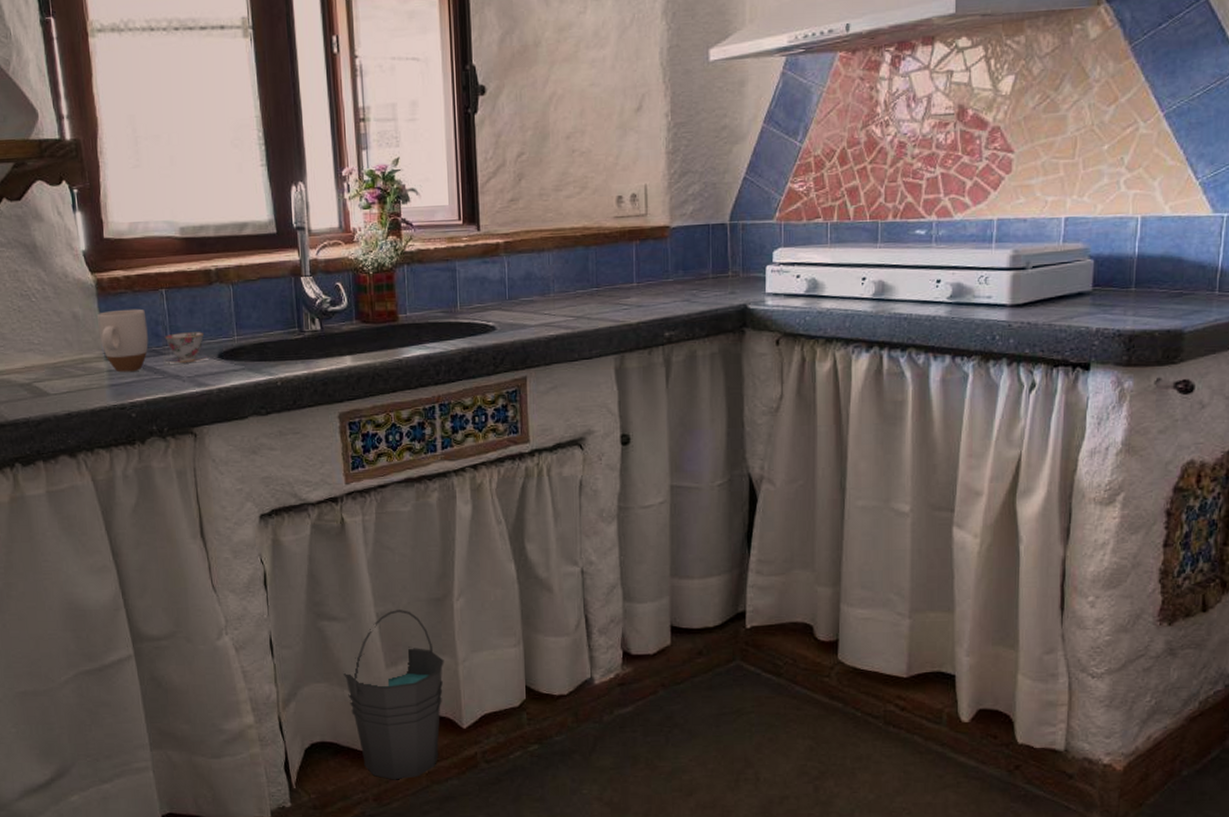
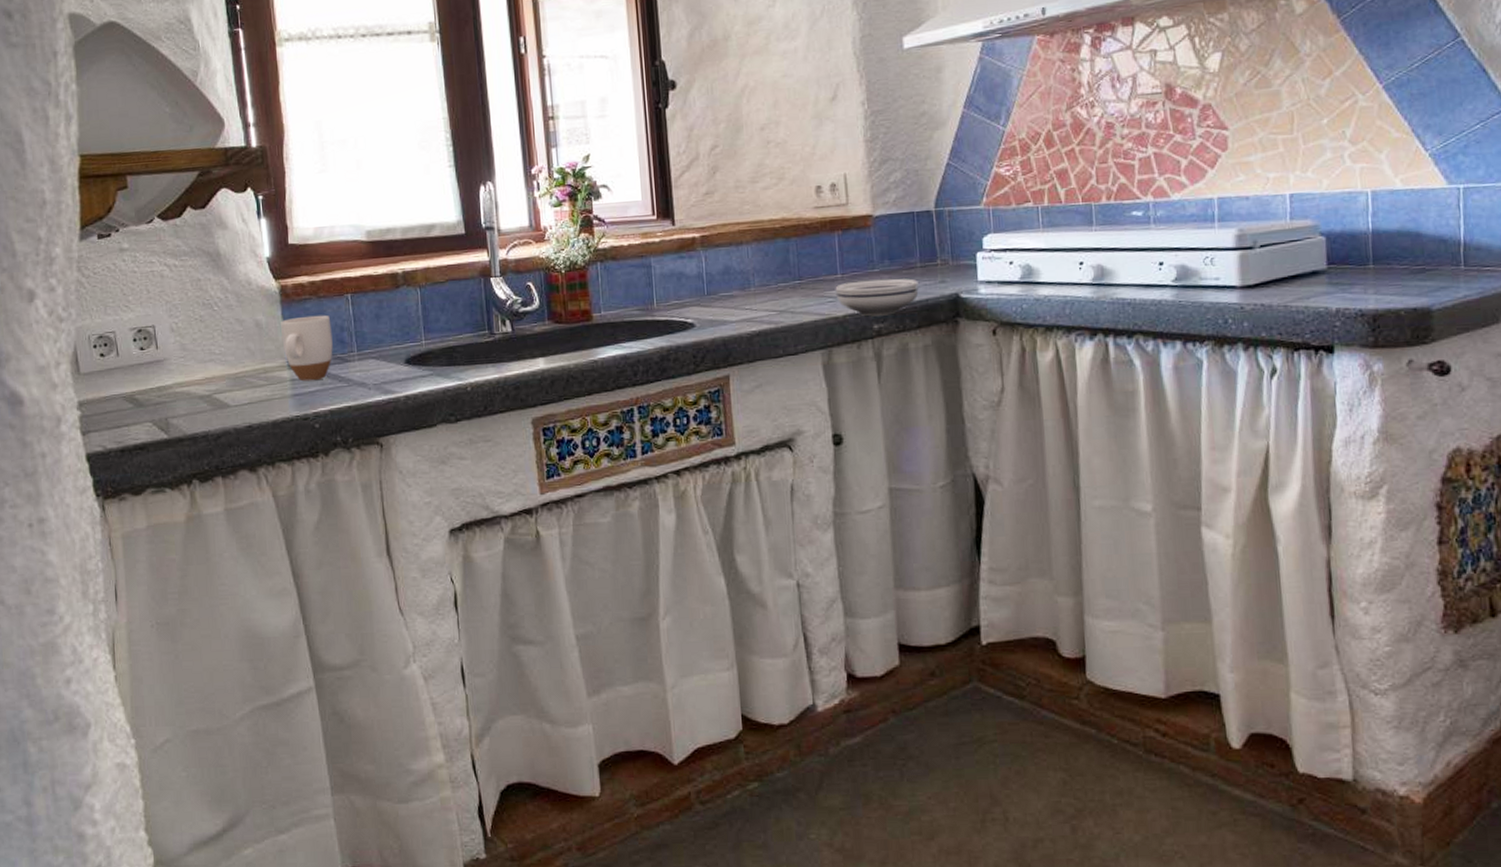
teacup: present [164,332,209,364] -> none [349,337,395,371]
bucket: present [343,610,444,780] -> none [541,631,651,826]
bowl: none [630,288,709,324] -> present [835,278,919,317]

